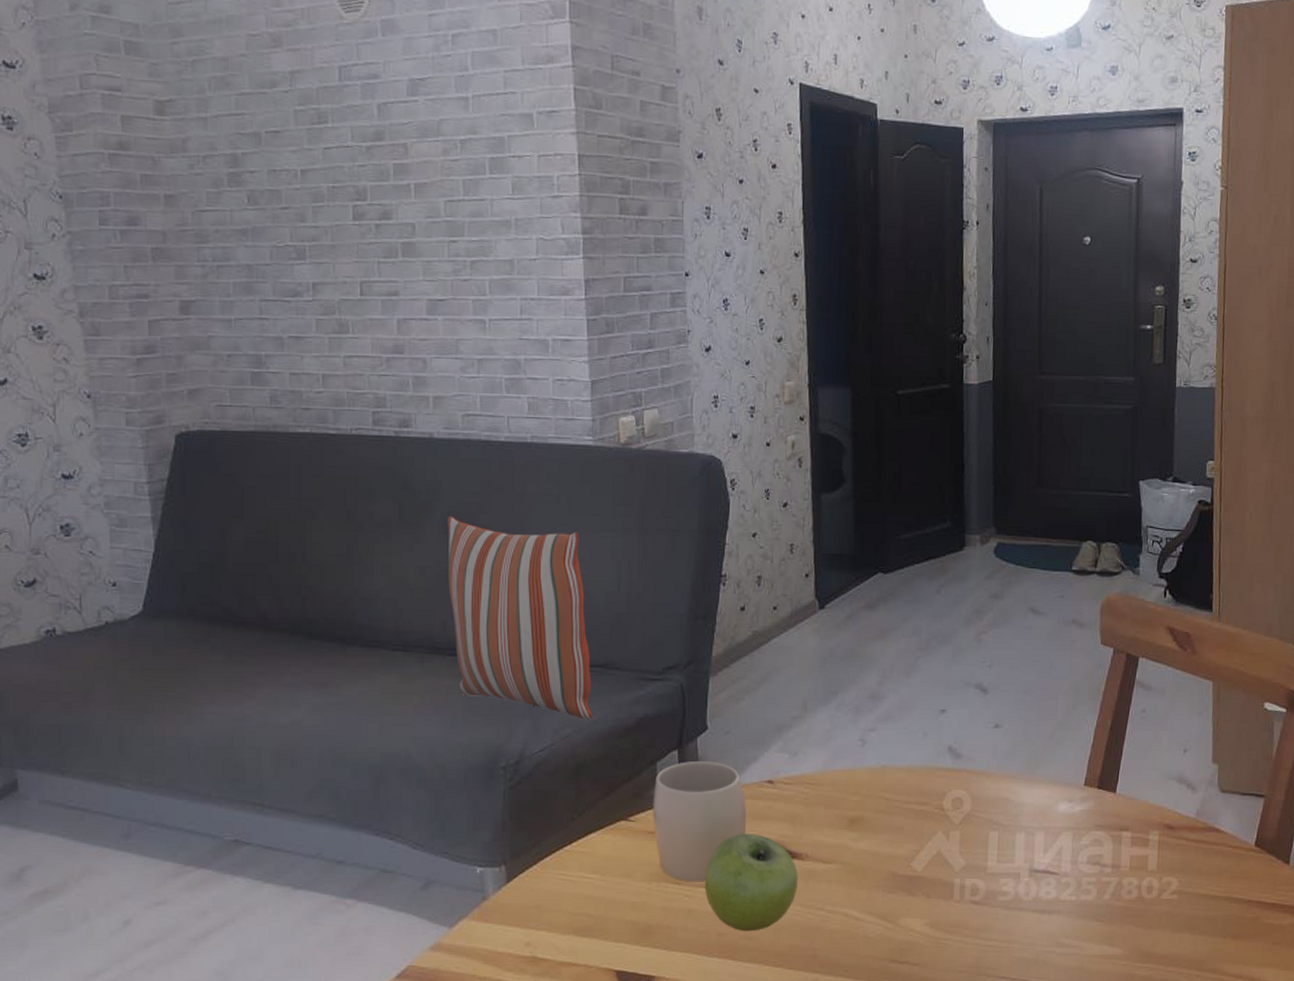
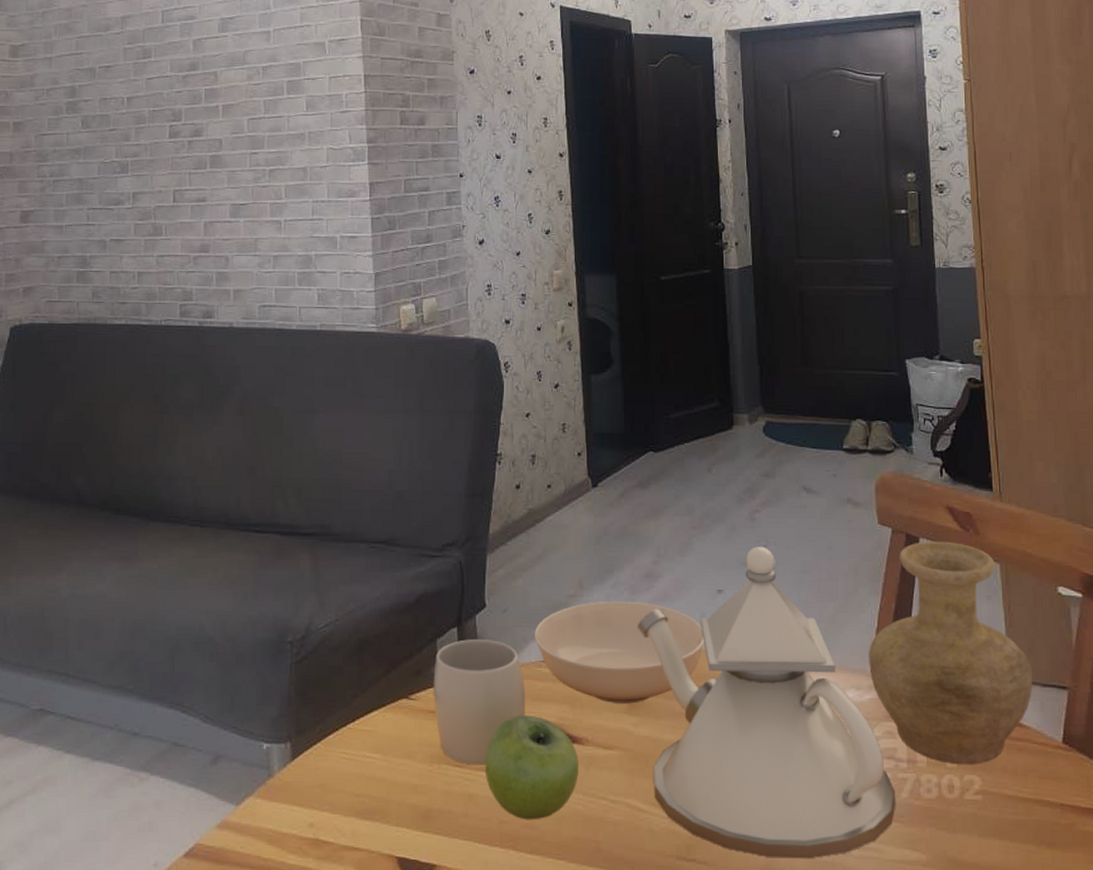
pillow: present [447,515,592,720] -> none [243,398,375,596]
bowl: none [755,721,926,820] -> present [533,600,705,704]
teapot: none [859,667,1099,957] -> present [637,546,896,859]
vase: none [1082,660,1234,869] -> present [869,541,1033,766]

